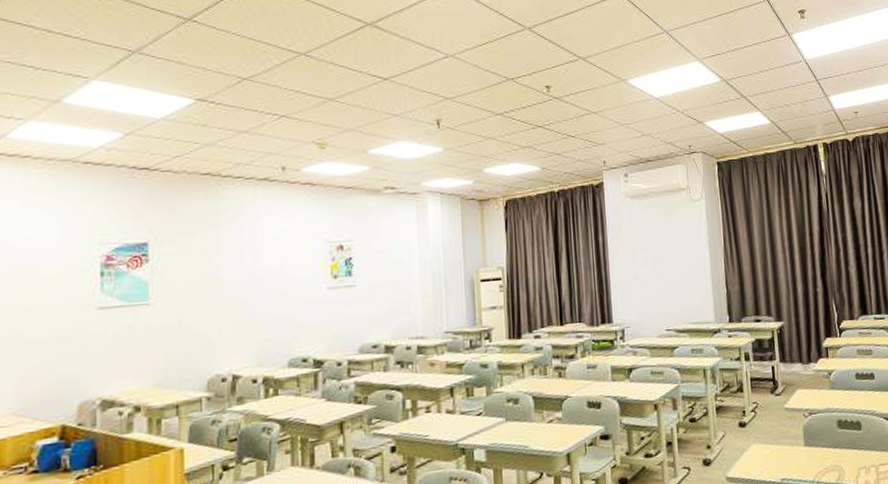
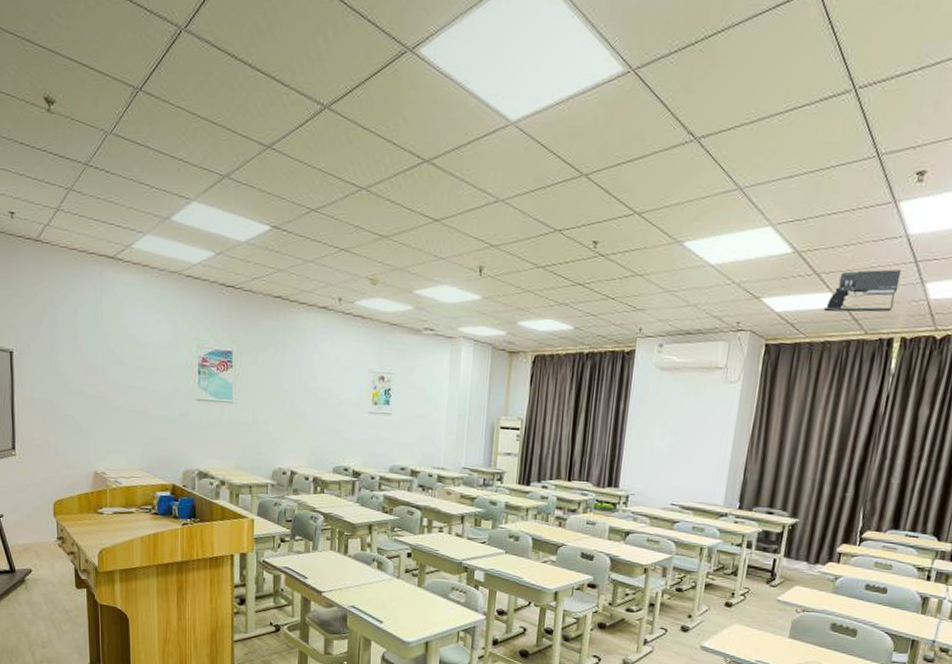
projector: none [757,88,810,129] -> present [824,269,902,312]

